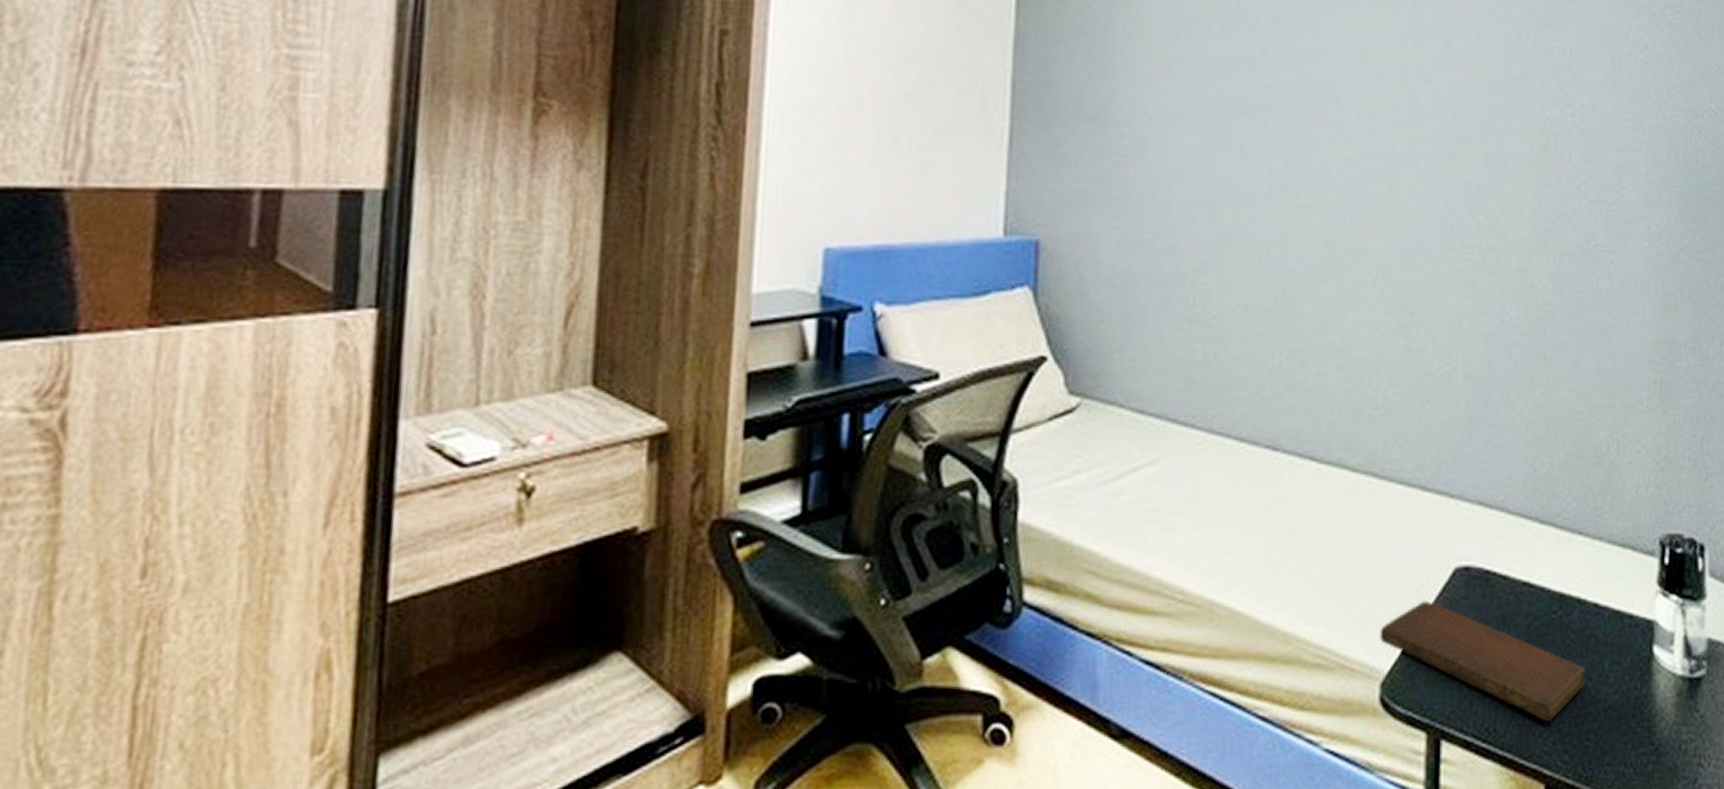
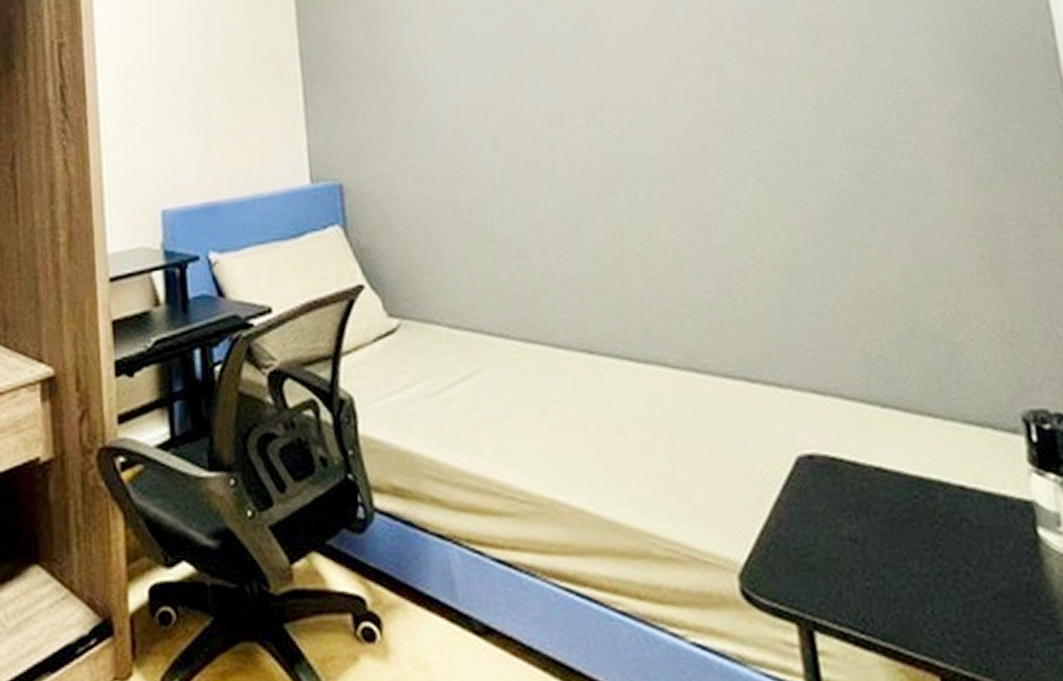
notebook: present [1379,600,1586,722] -> none [728,490,965,612]

